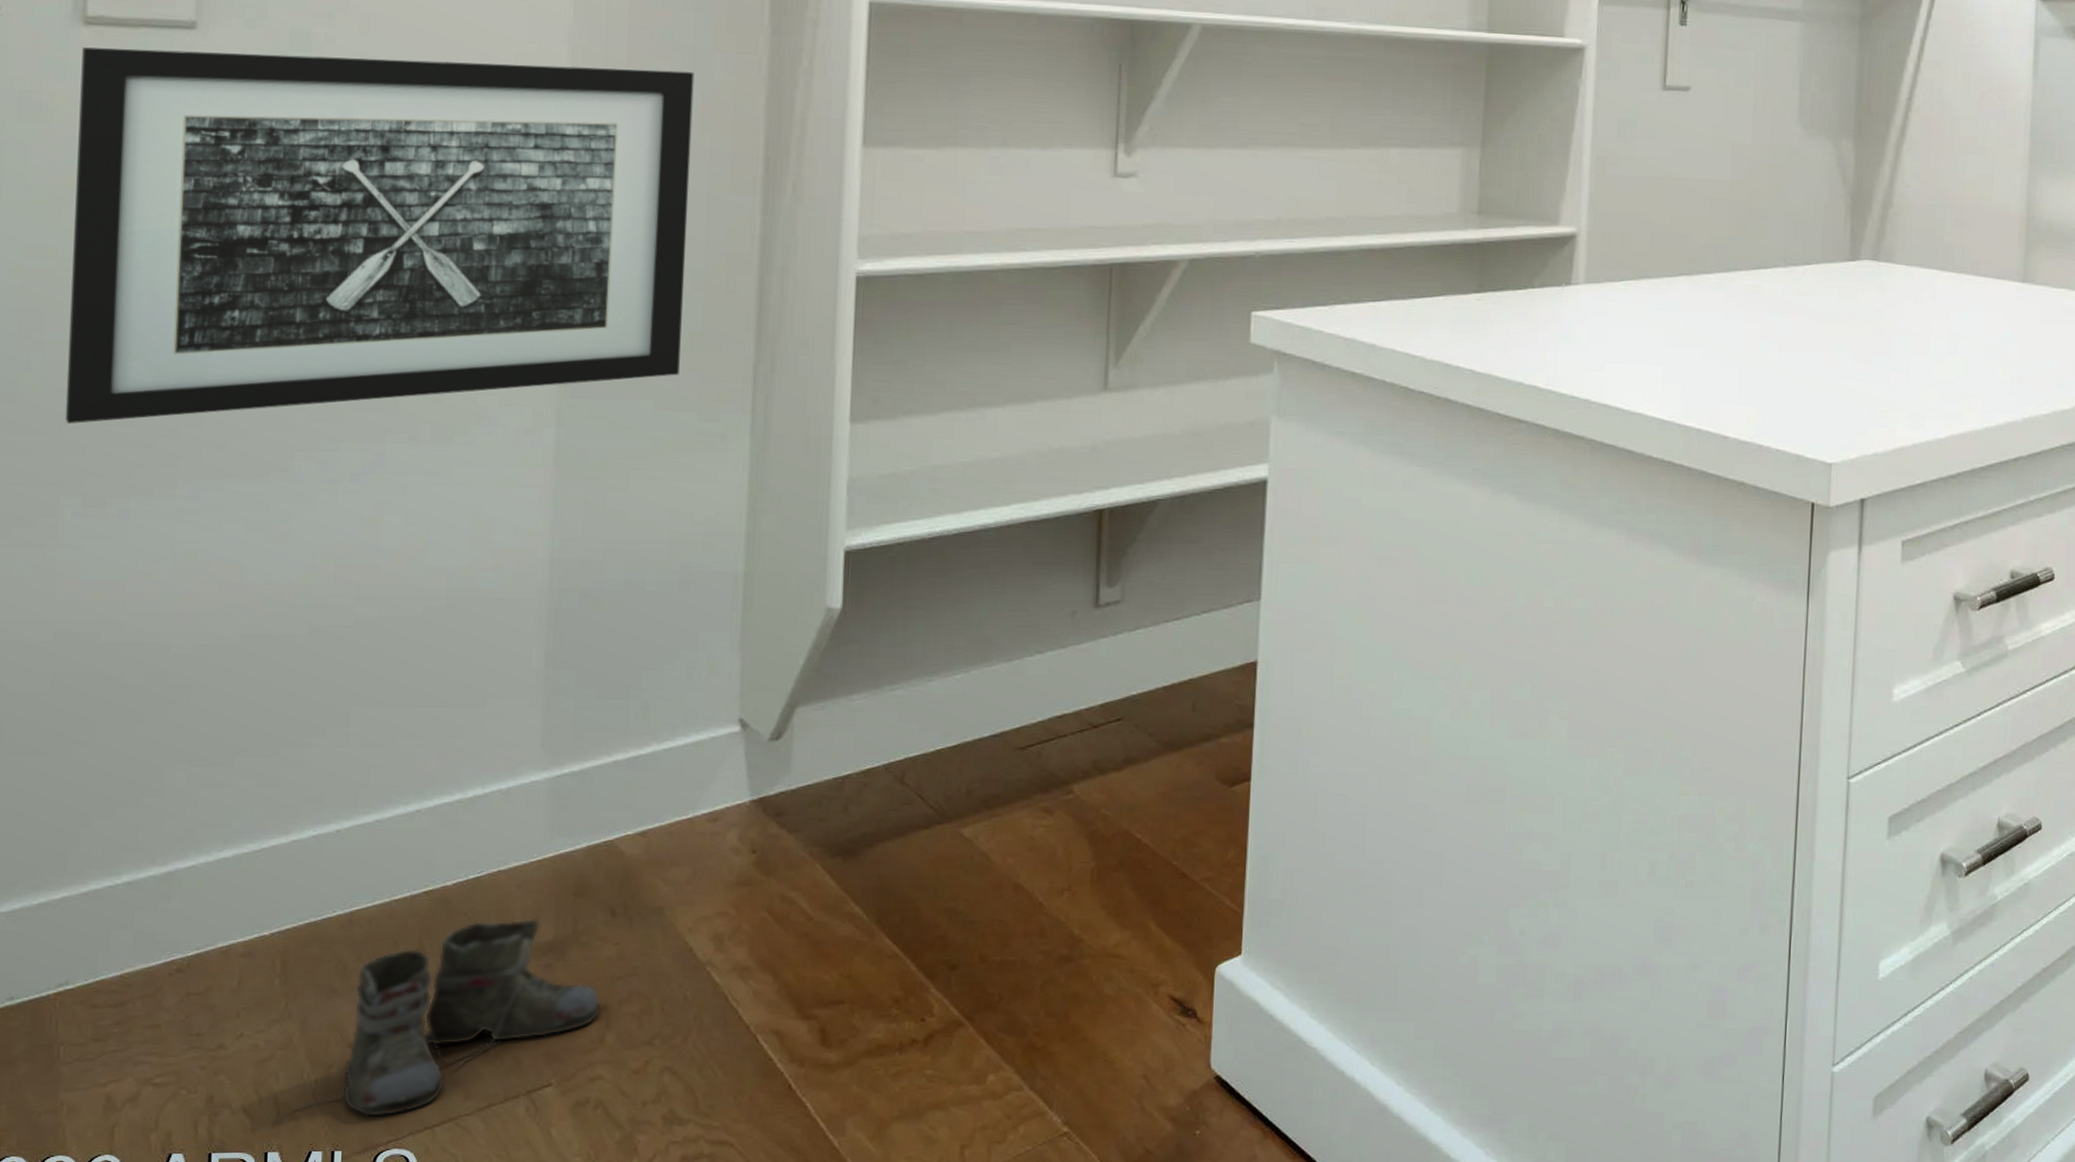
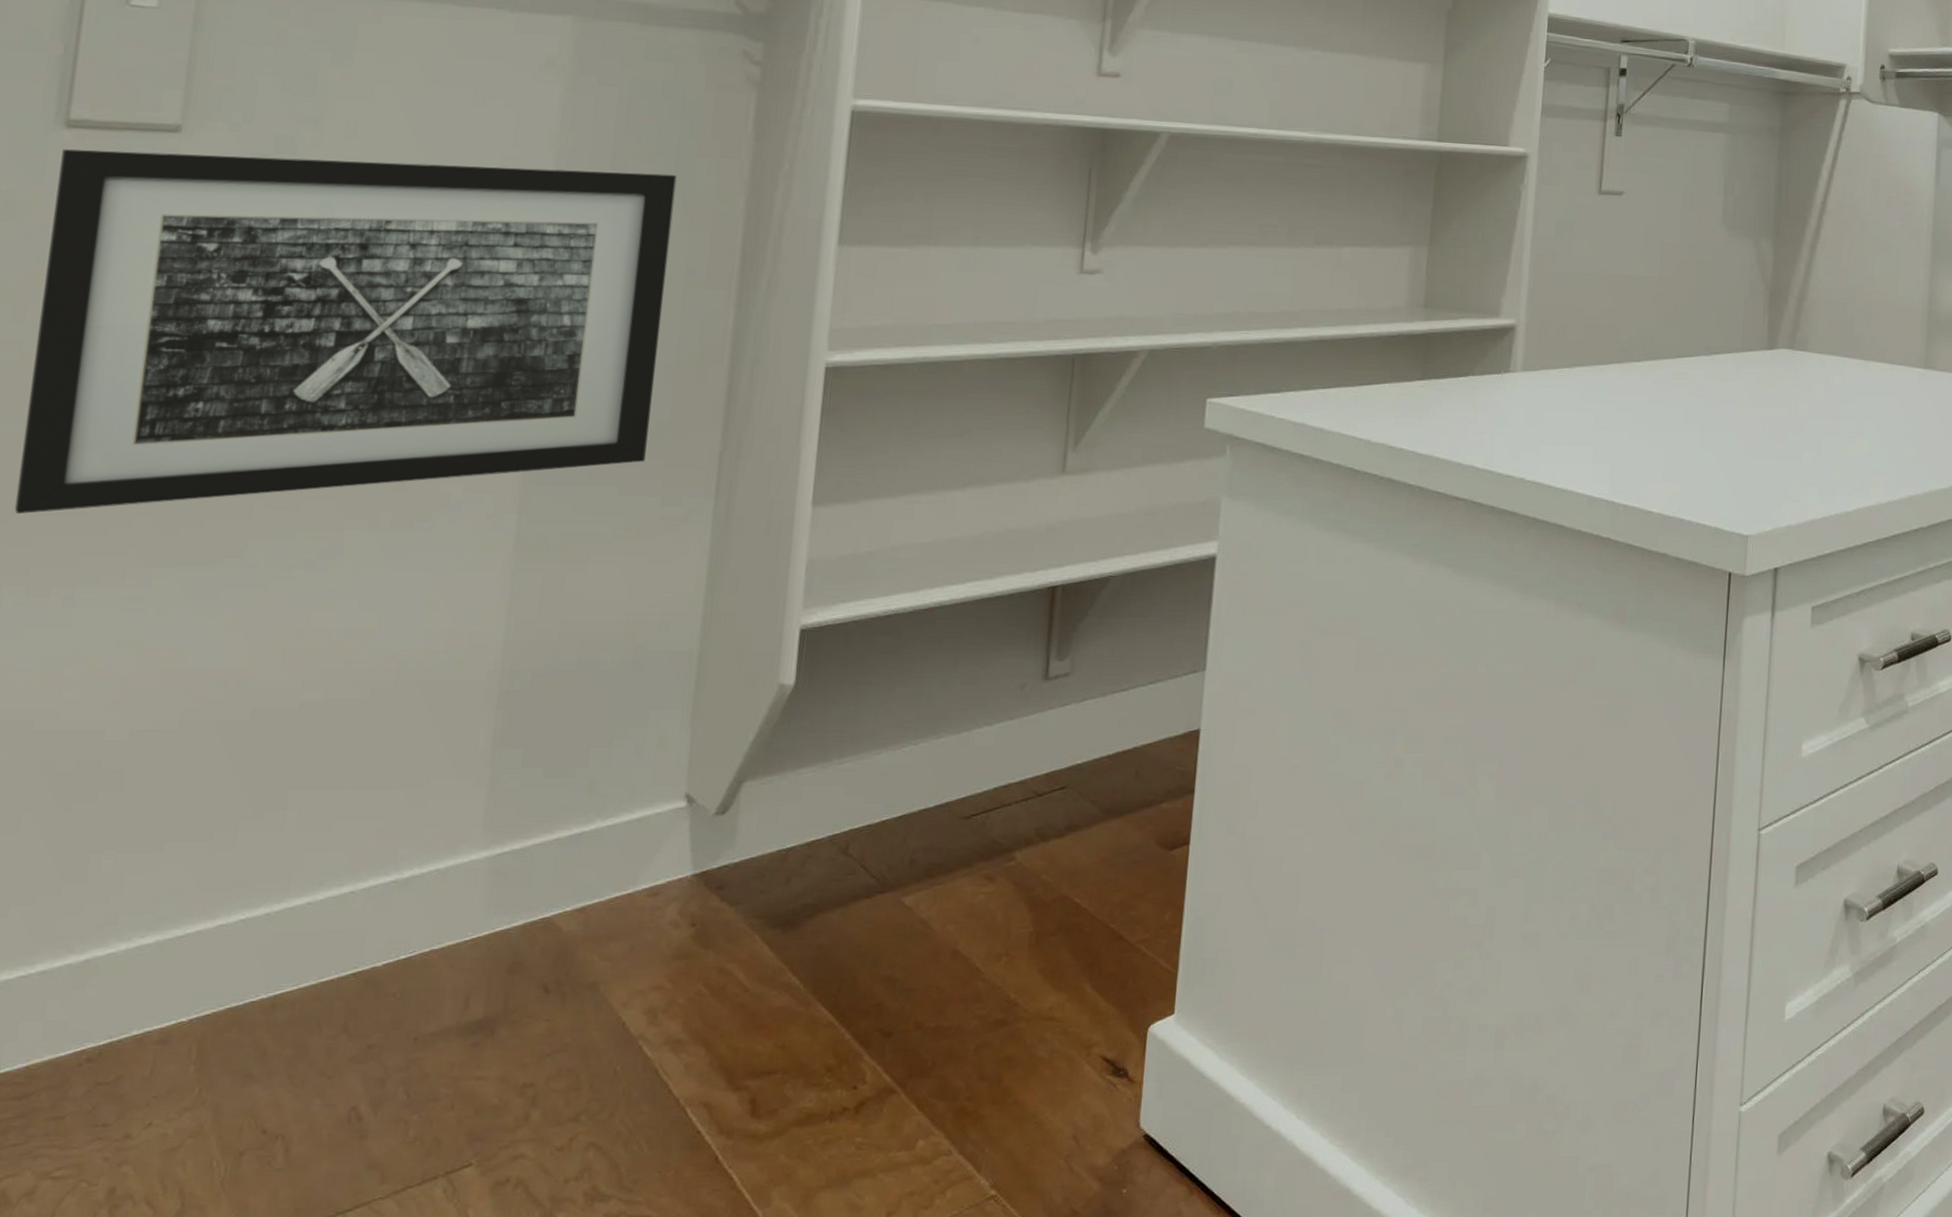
boots: present [285,918,602,1117] -> none [190,997,529,1204]

